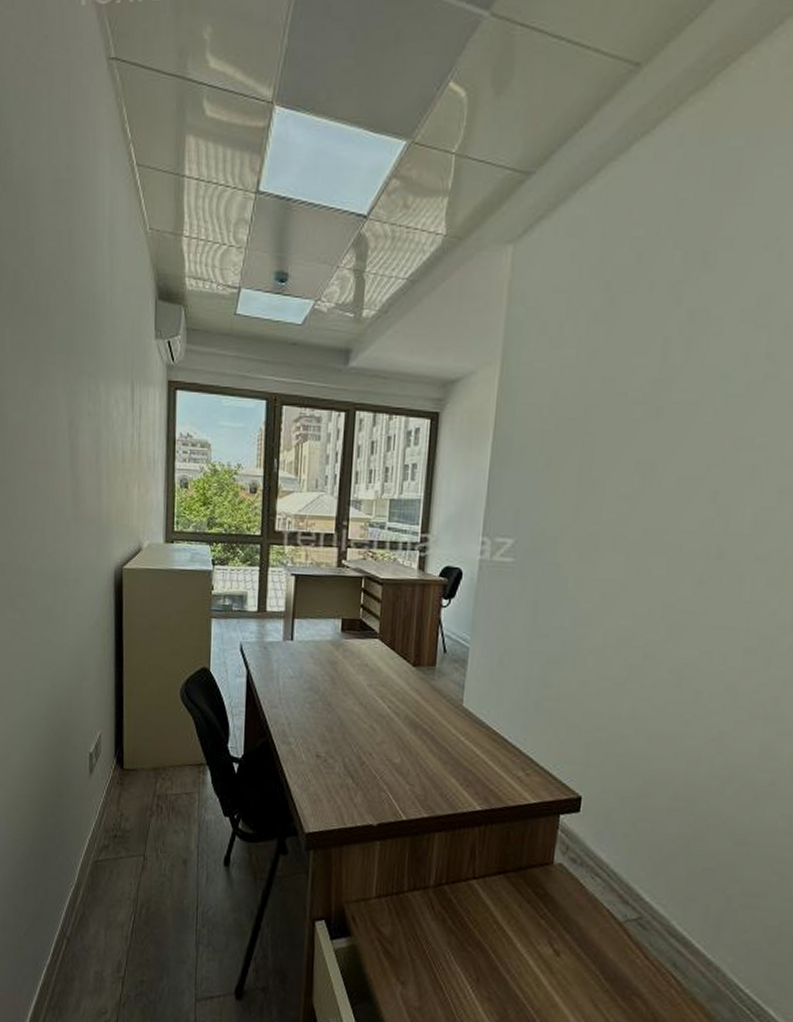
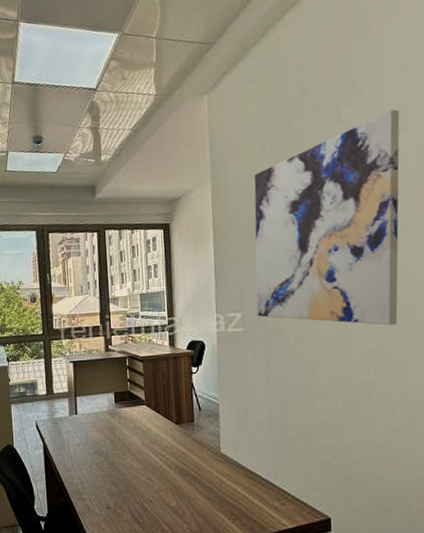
wall art: none [532,298,757,576] -> present [254,109,400,325]

